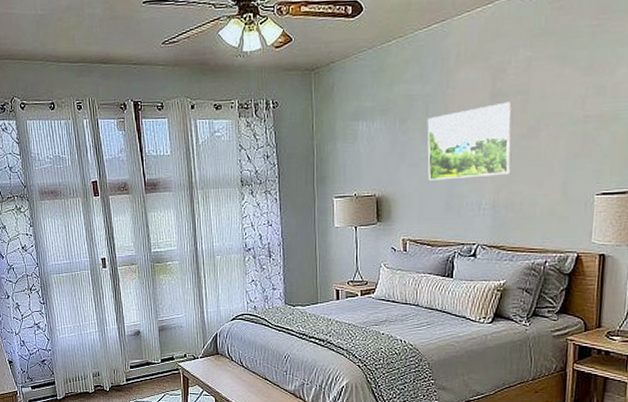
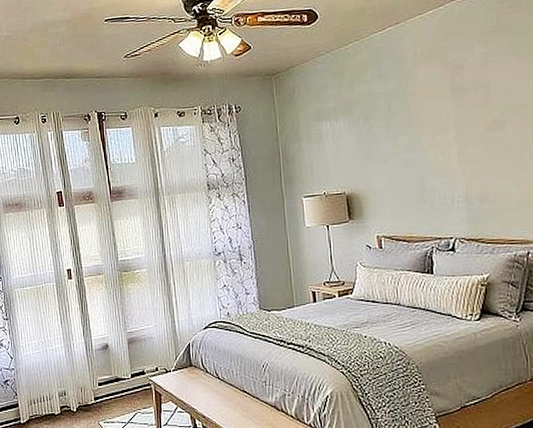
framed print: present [427,102,513,180] -> none [390,96,481,176]

